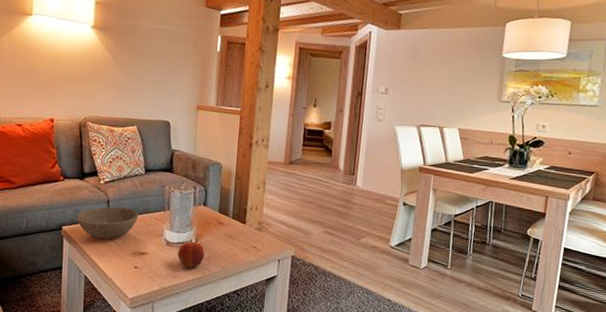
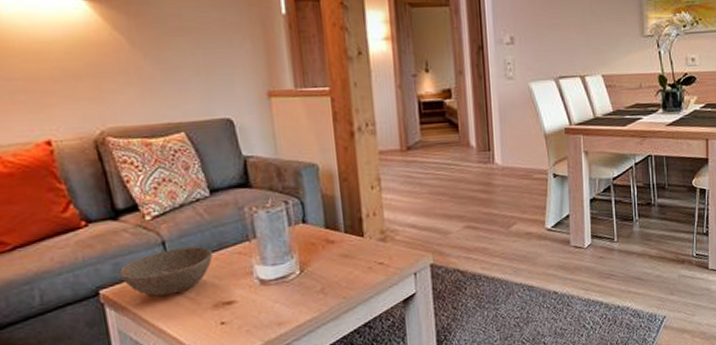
apple: present [177,238,205,268] -> none [277,269,317,309]

